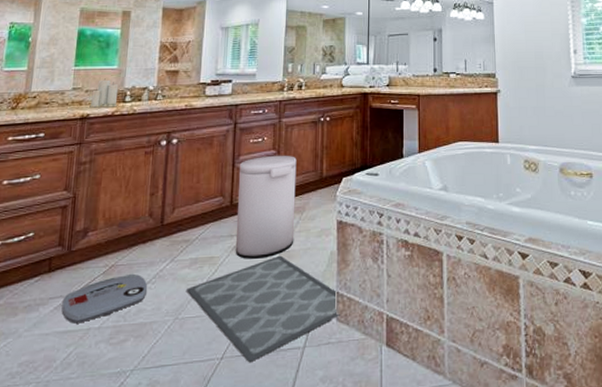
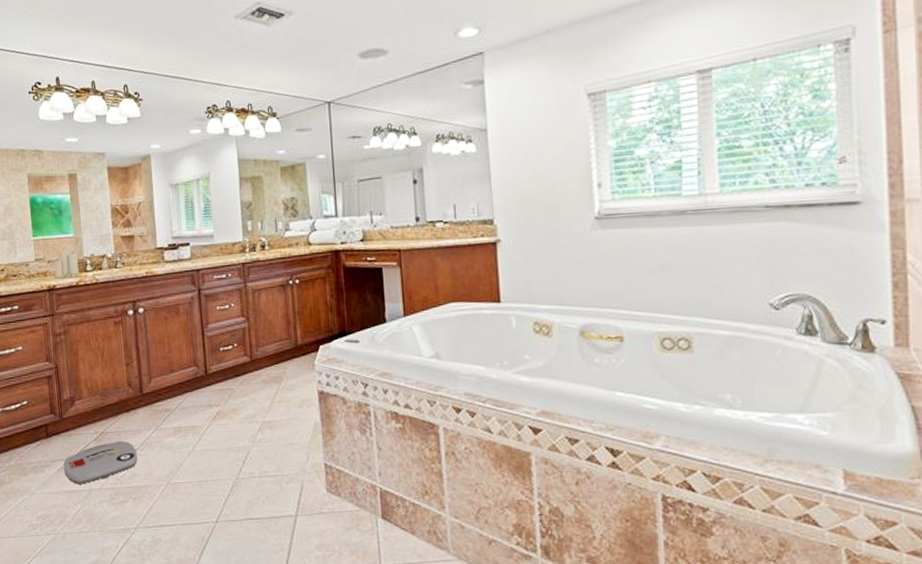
bath mat: present [187,255,340,362] -> none [174,425,330,526]
pedal bin: present [235,155,297,259] -> none [208,322,275,429]

